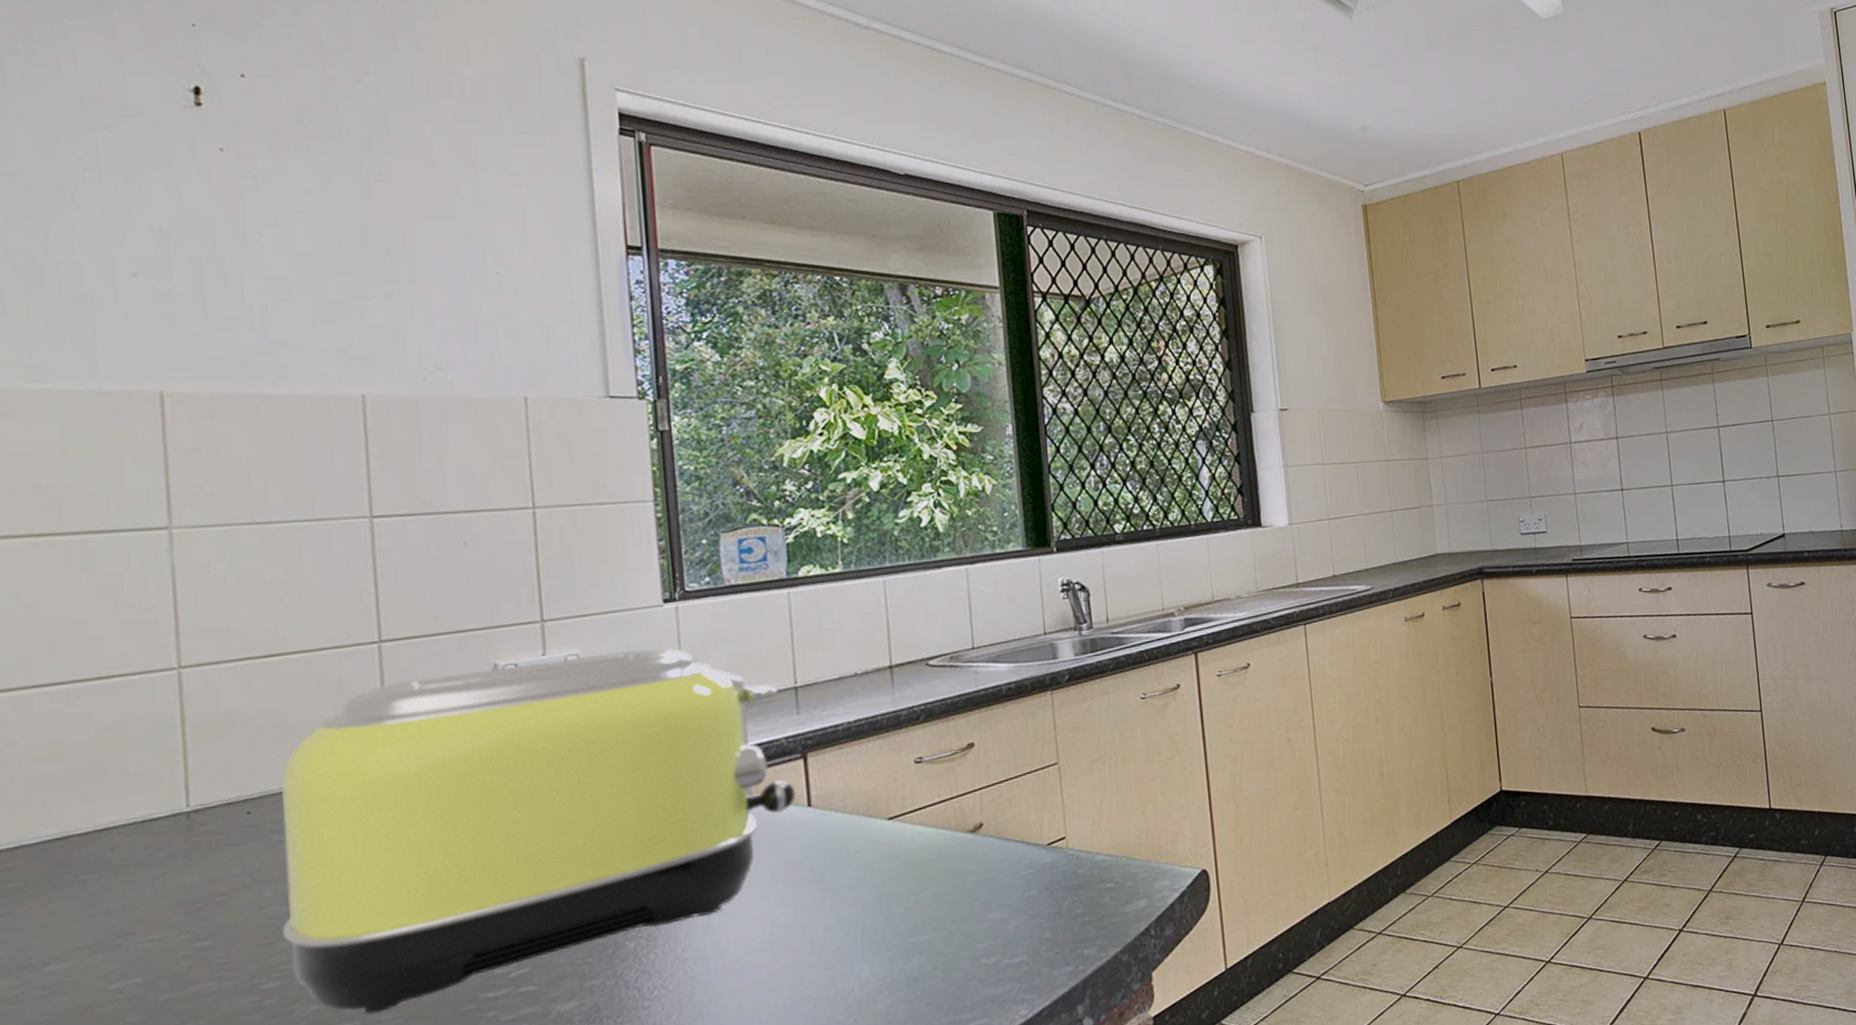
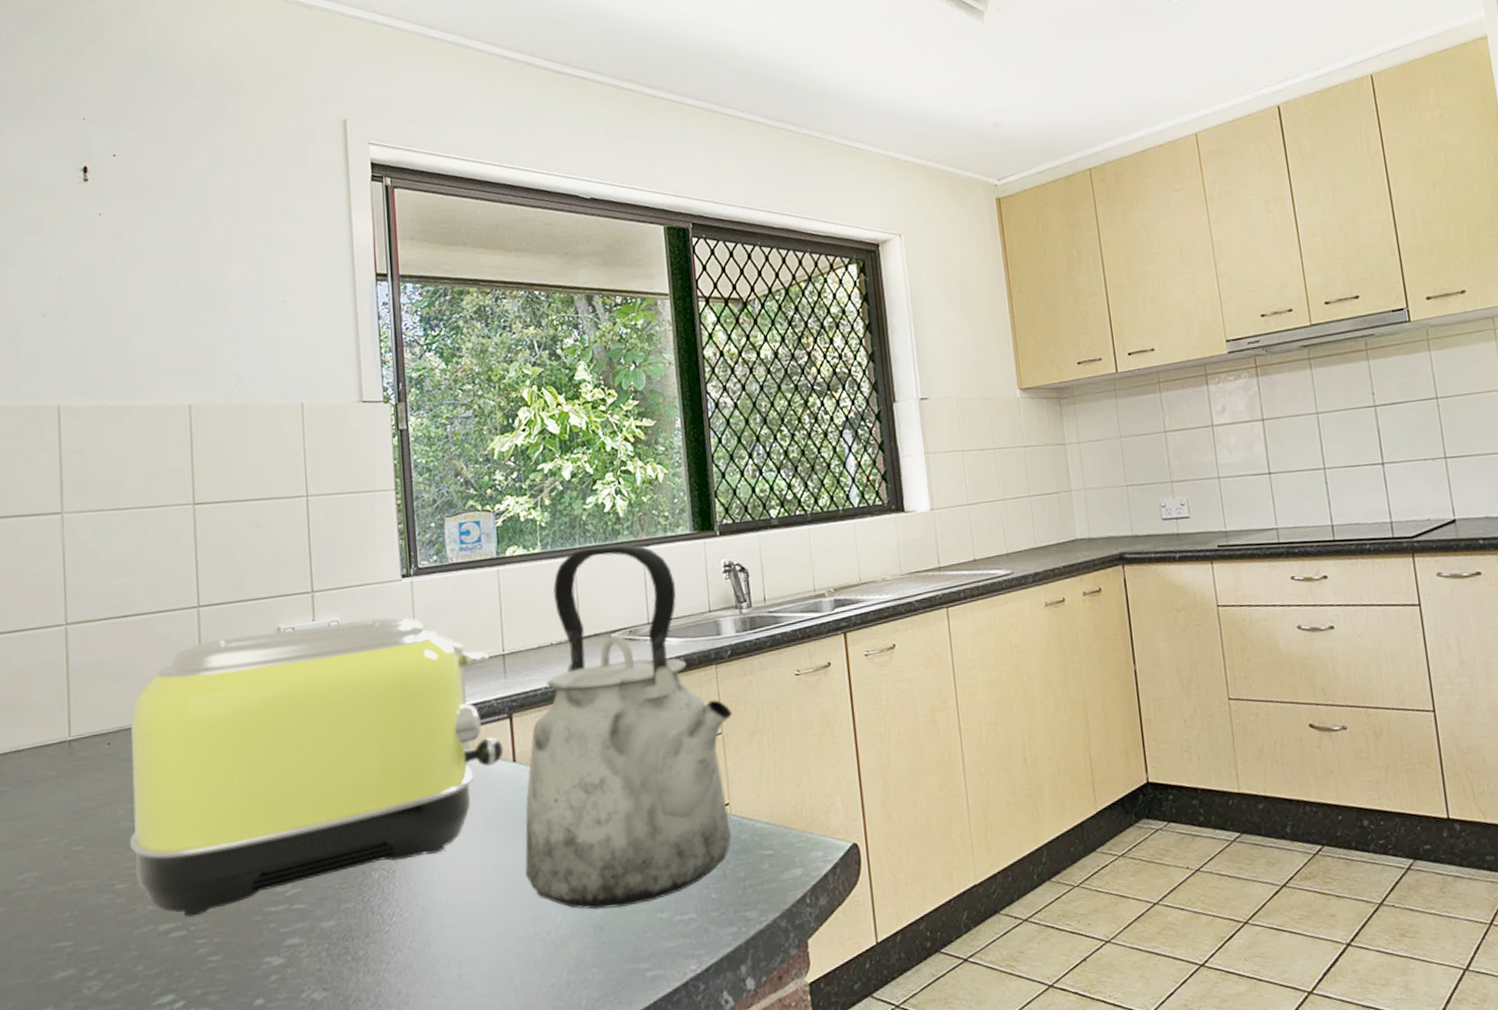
kettle: none [823,563,1071,962] -> present [525,545,733,910]

